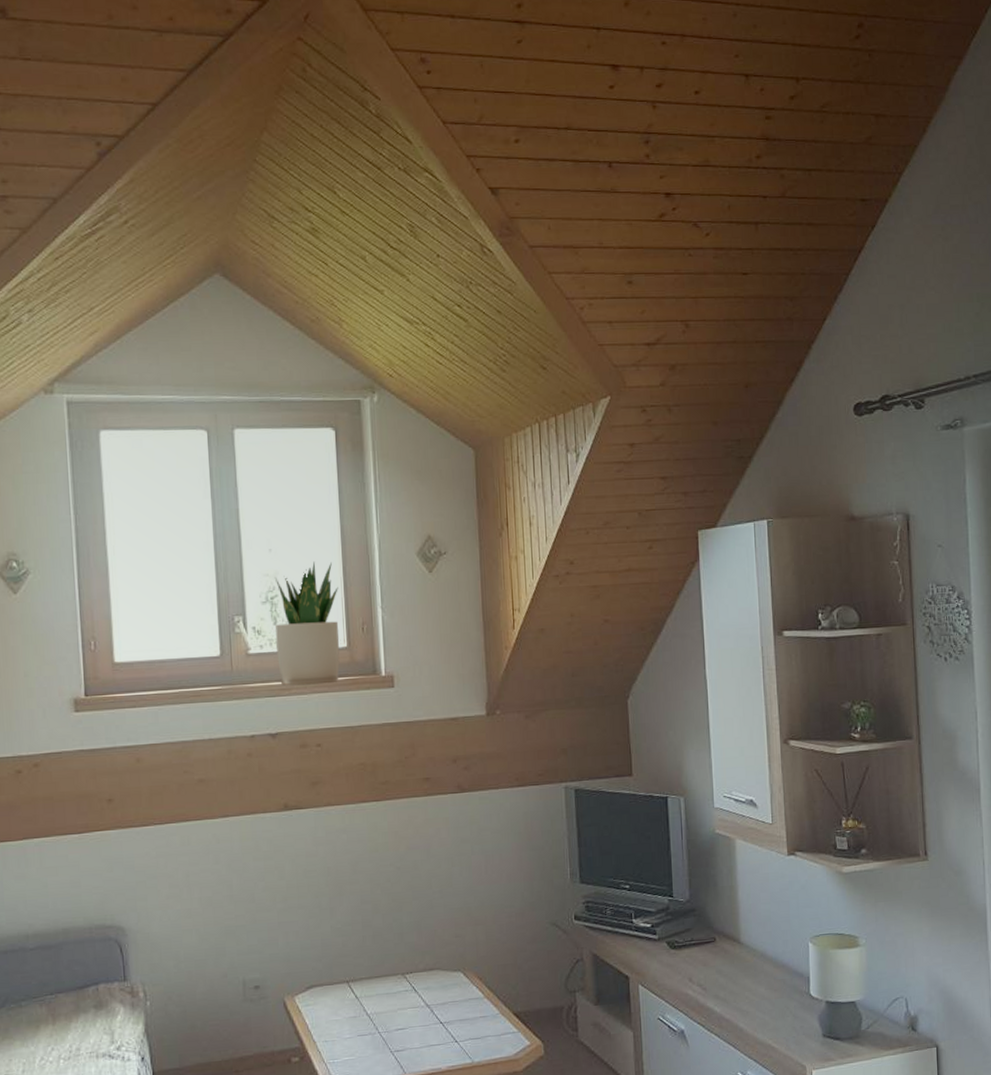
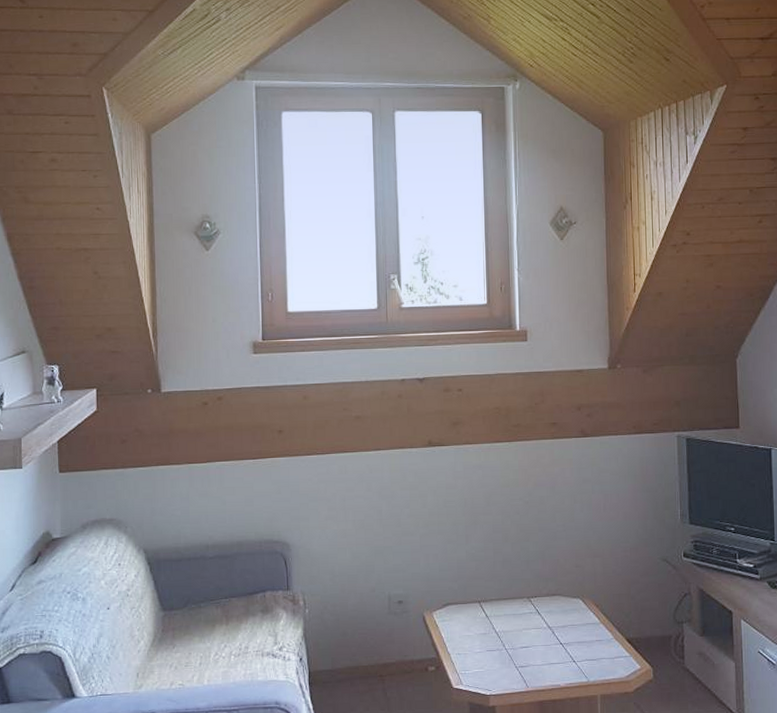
planter: present [274,561,340,686] -> none [425,228,481,337]

